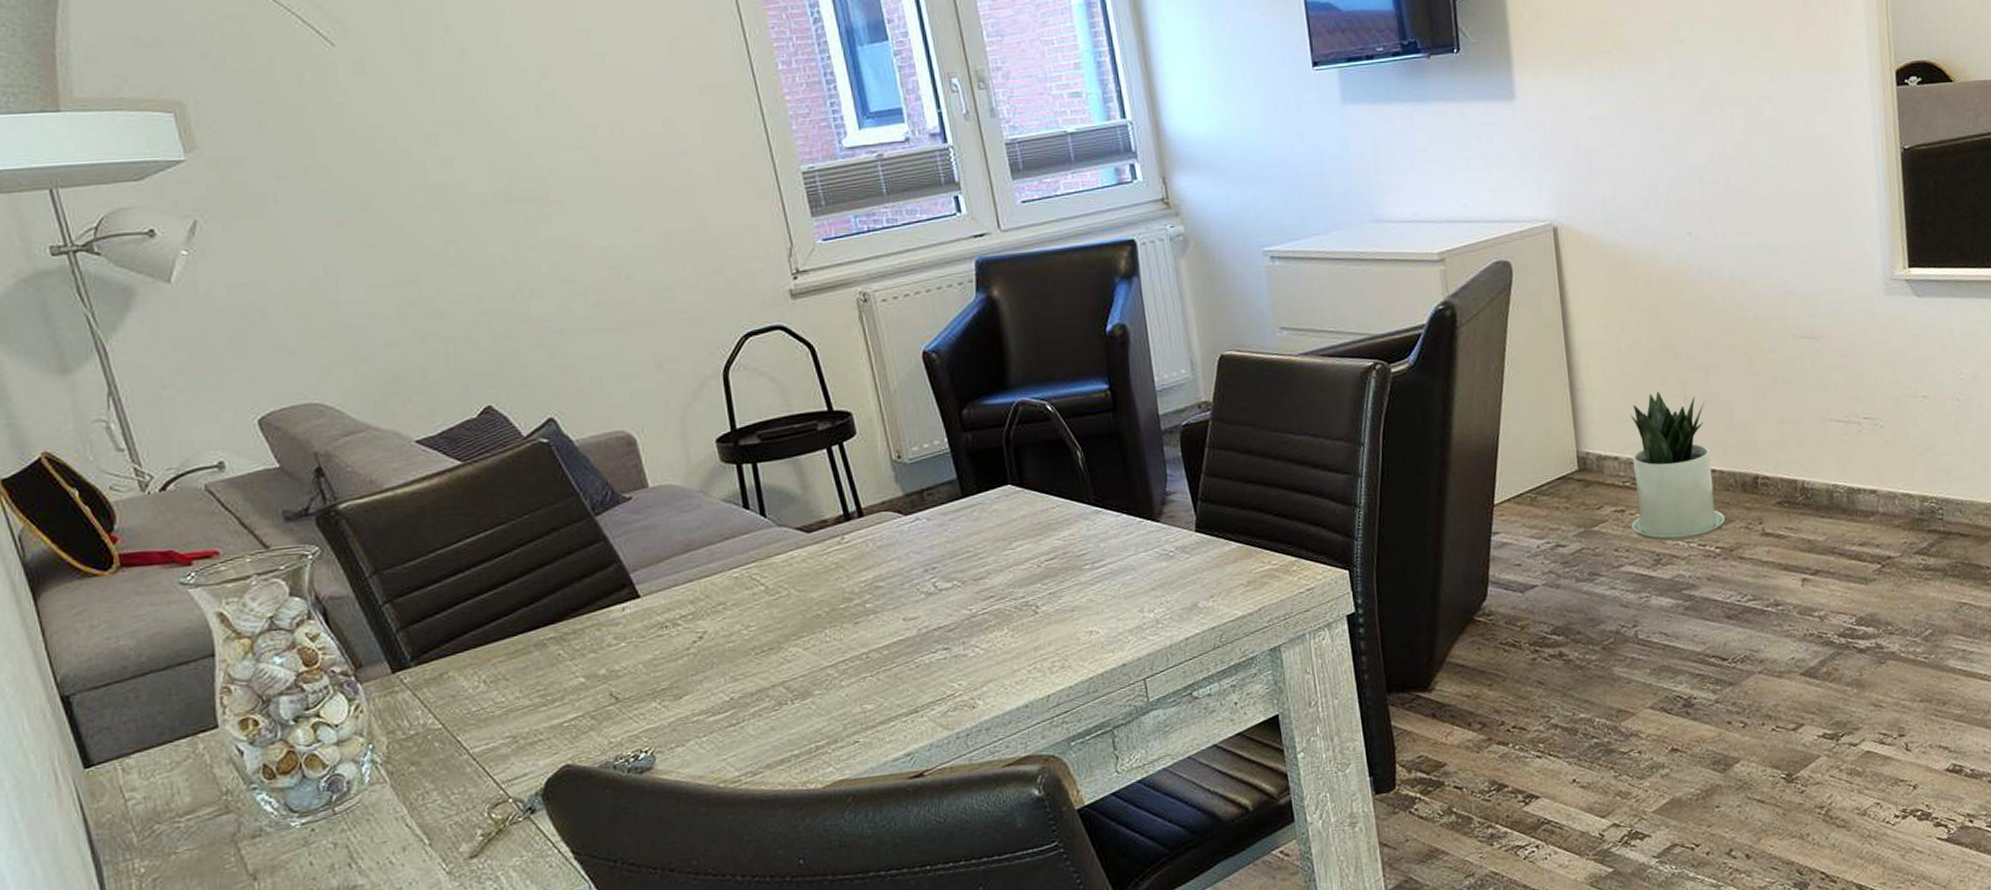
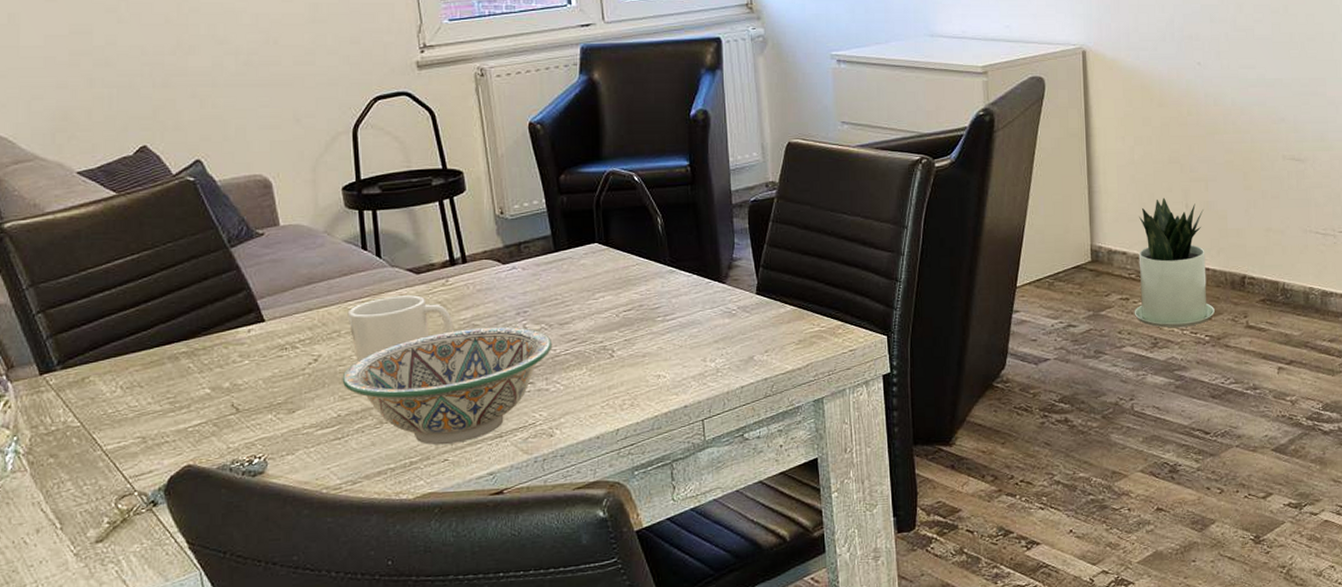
mug: none [732,557,854,637] -> present [347,295,453,362]
decorative bowl: none [732,586,968,726] -> present [342,326,553,445]

